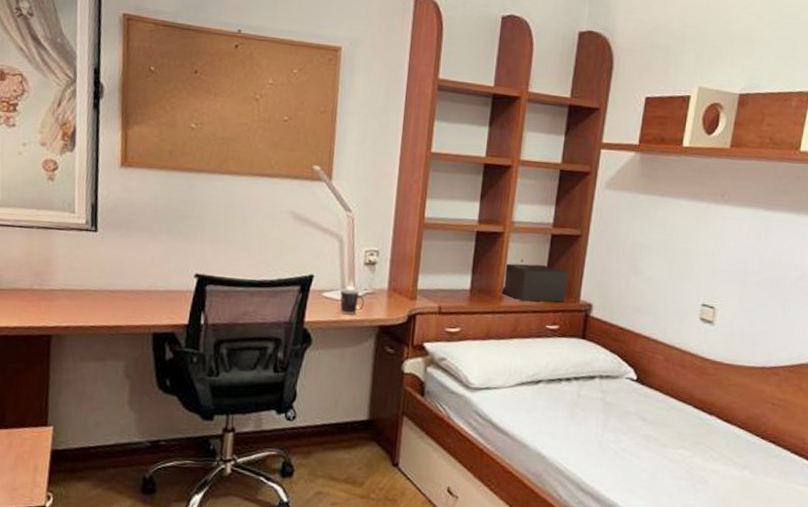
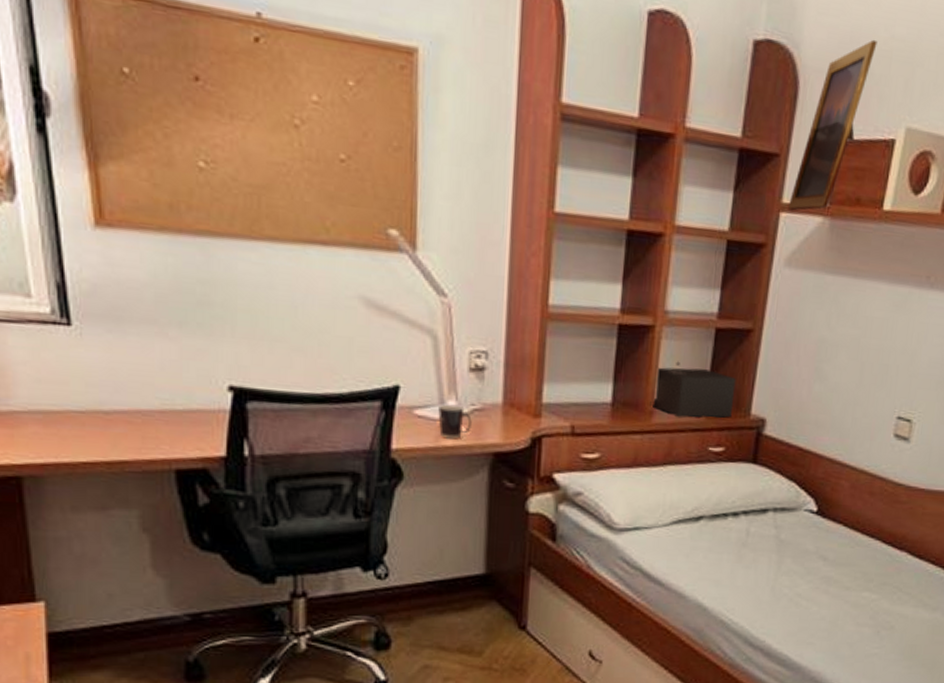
picture frame: none [606,27,673,149] -> present [787,39,877,211]

